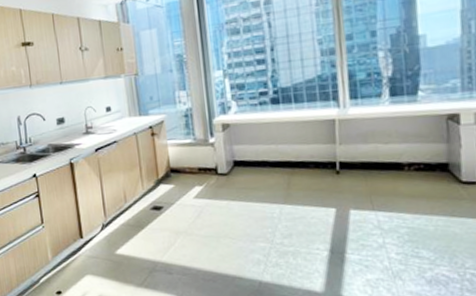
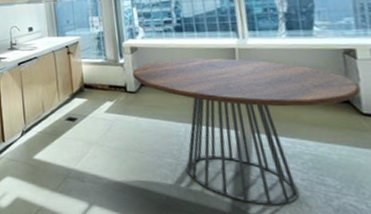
dining table: none [224,131,461,282] -> present [132,58,361,206]

